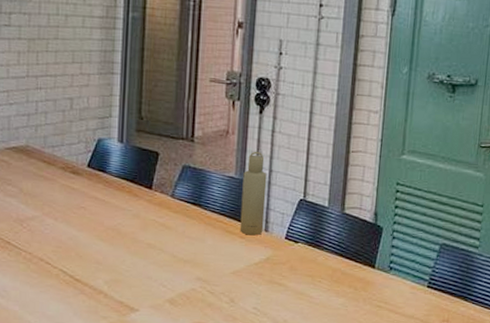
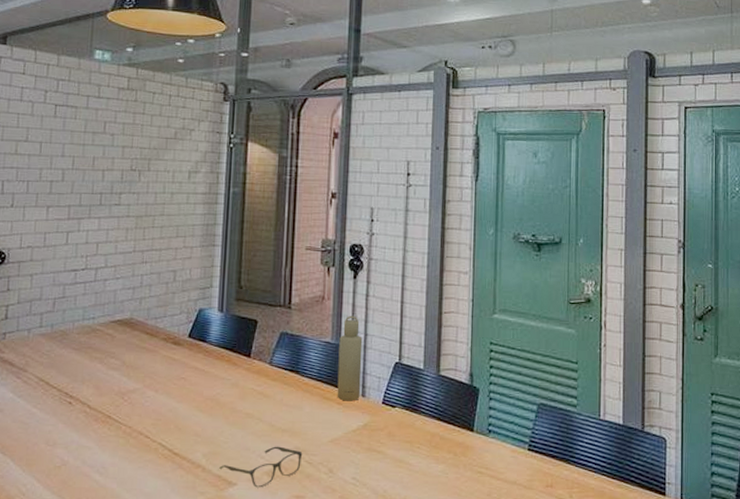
eyeglasses: none [121,276,205,314] -> present [219,446,303,488]

